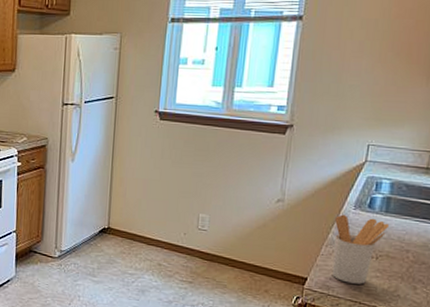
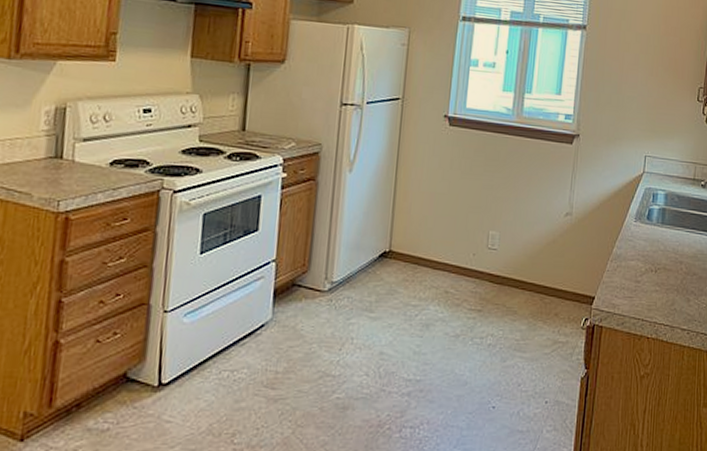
utensil holder: present [332,214,390,284] -> none [617,227,666,300]

